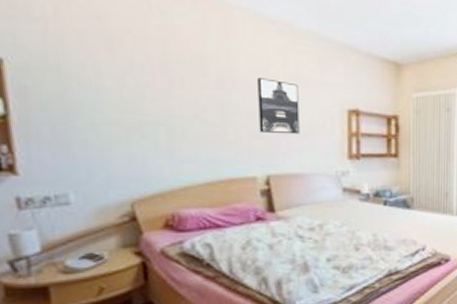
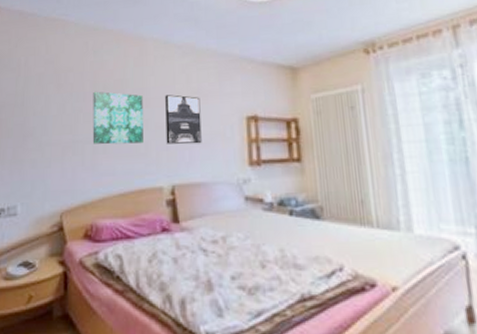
wall art: none [163,63,232,129] -> present [92,91,143,145]

